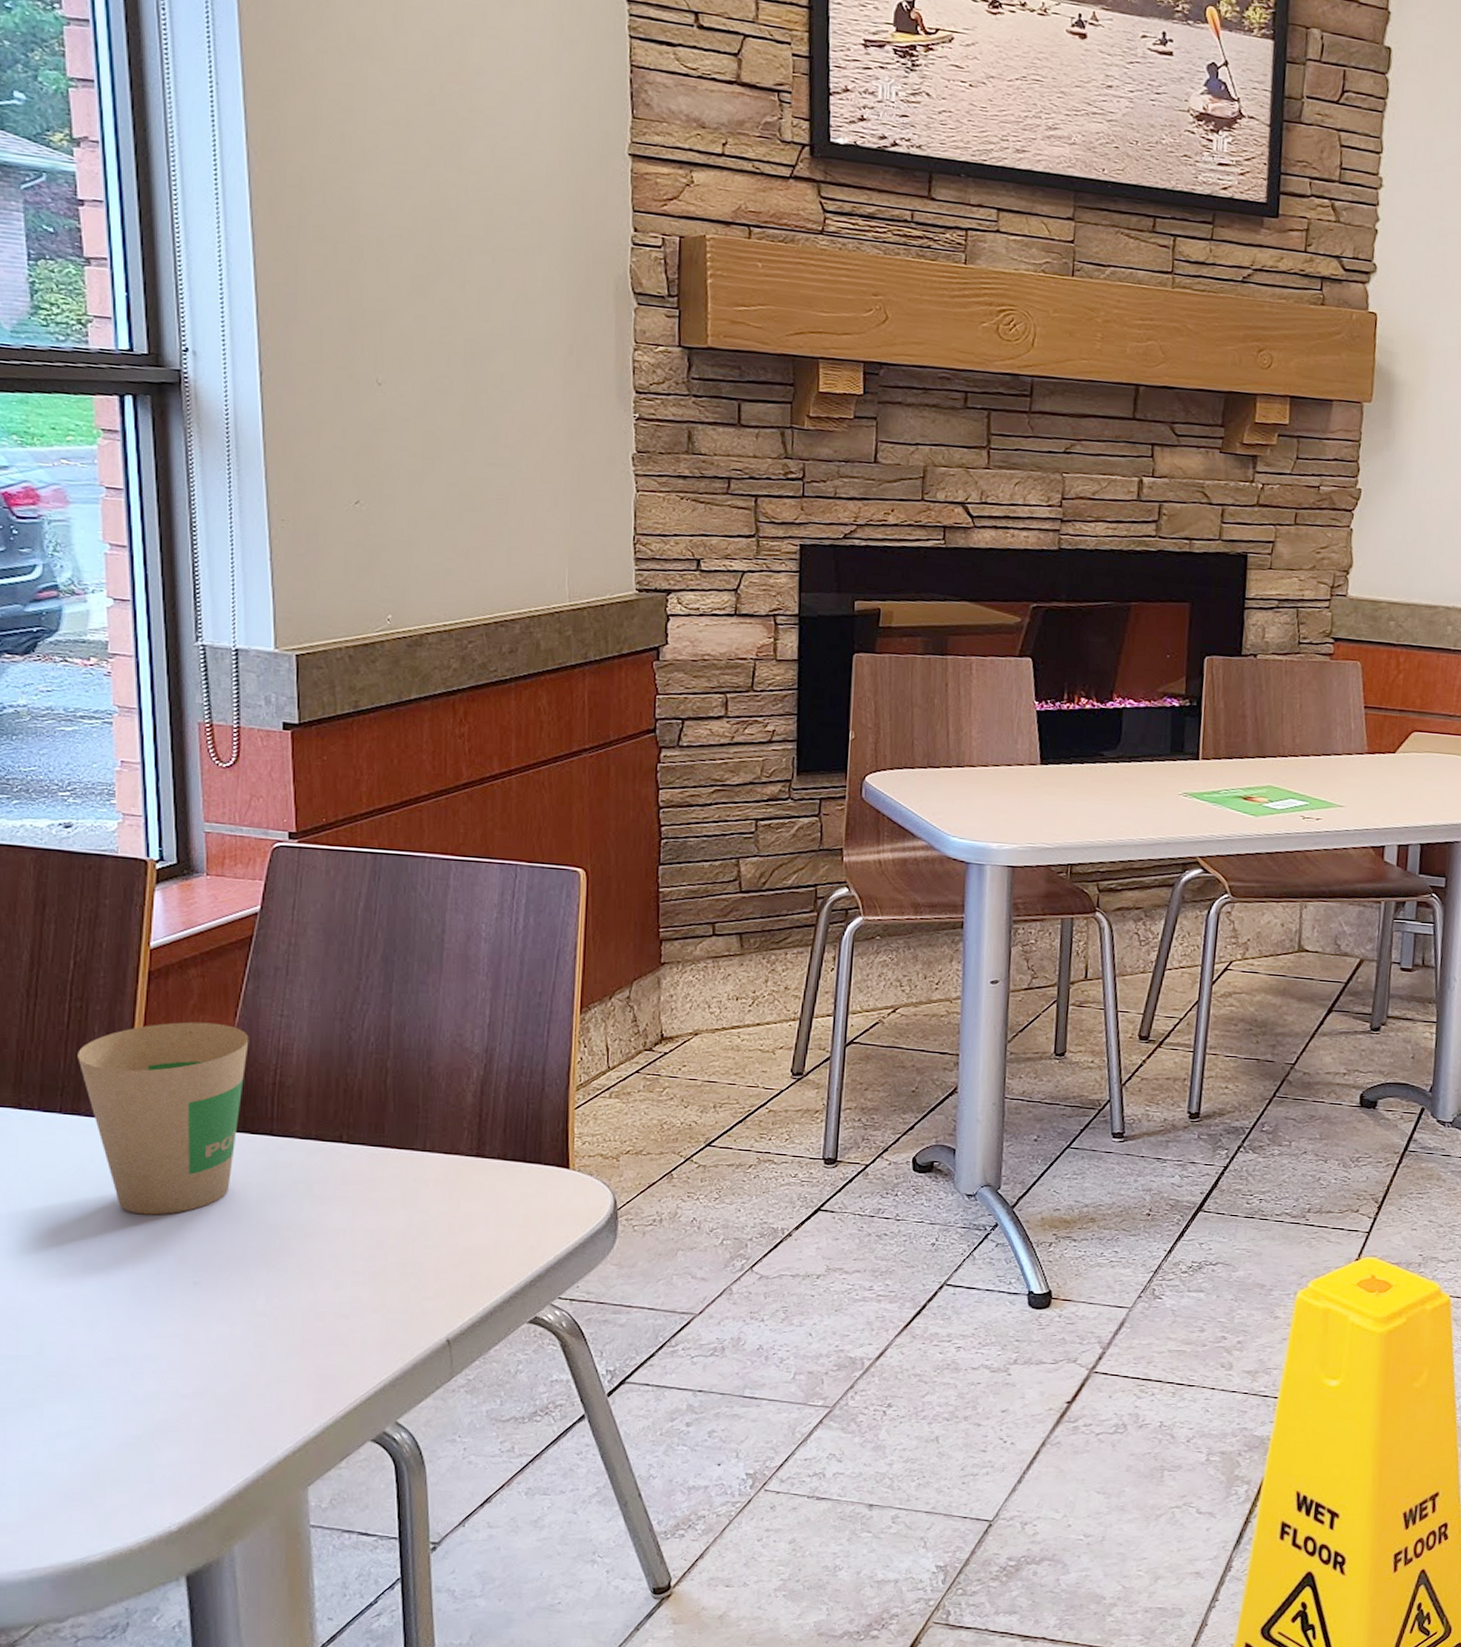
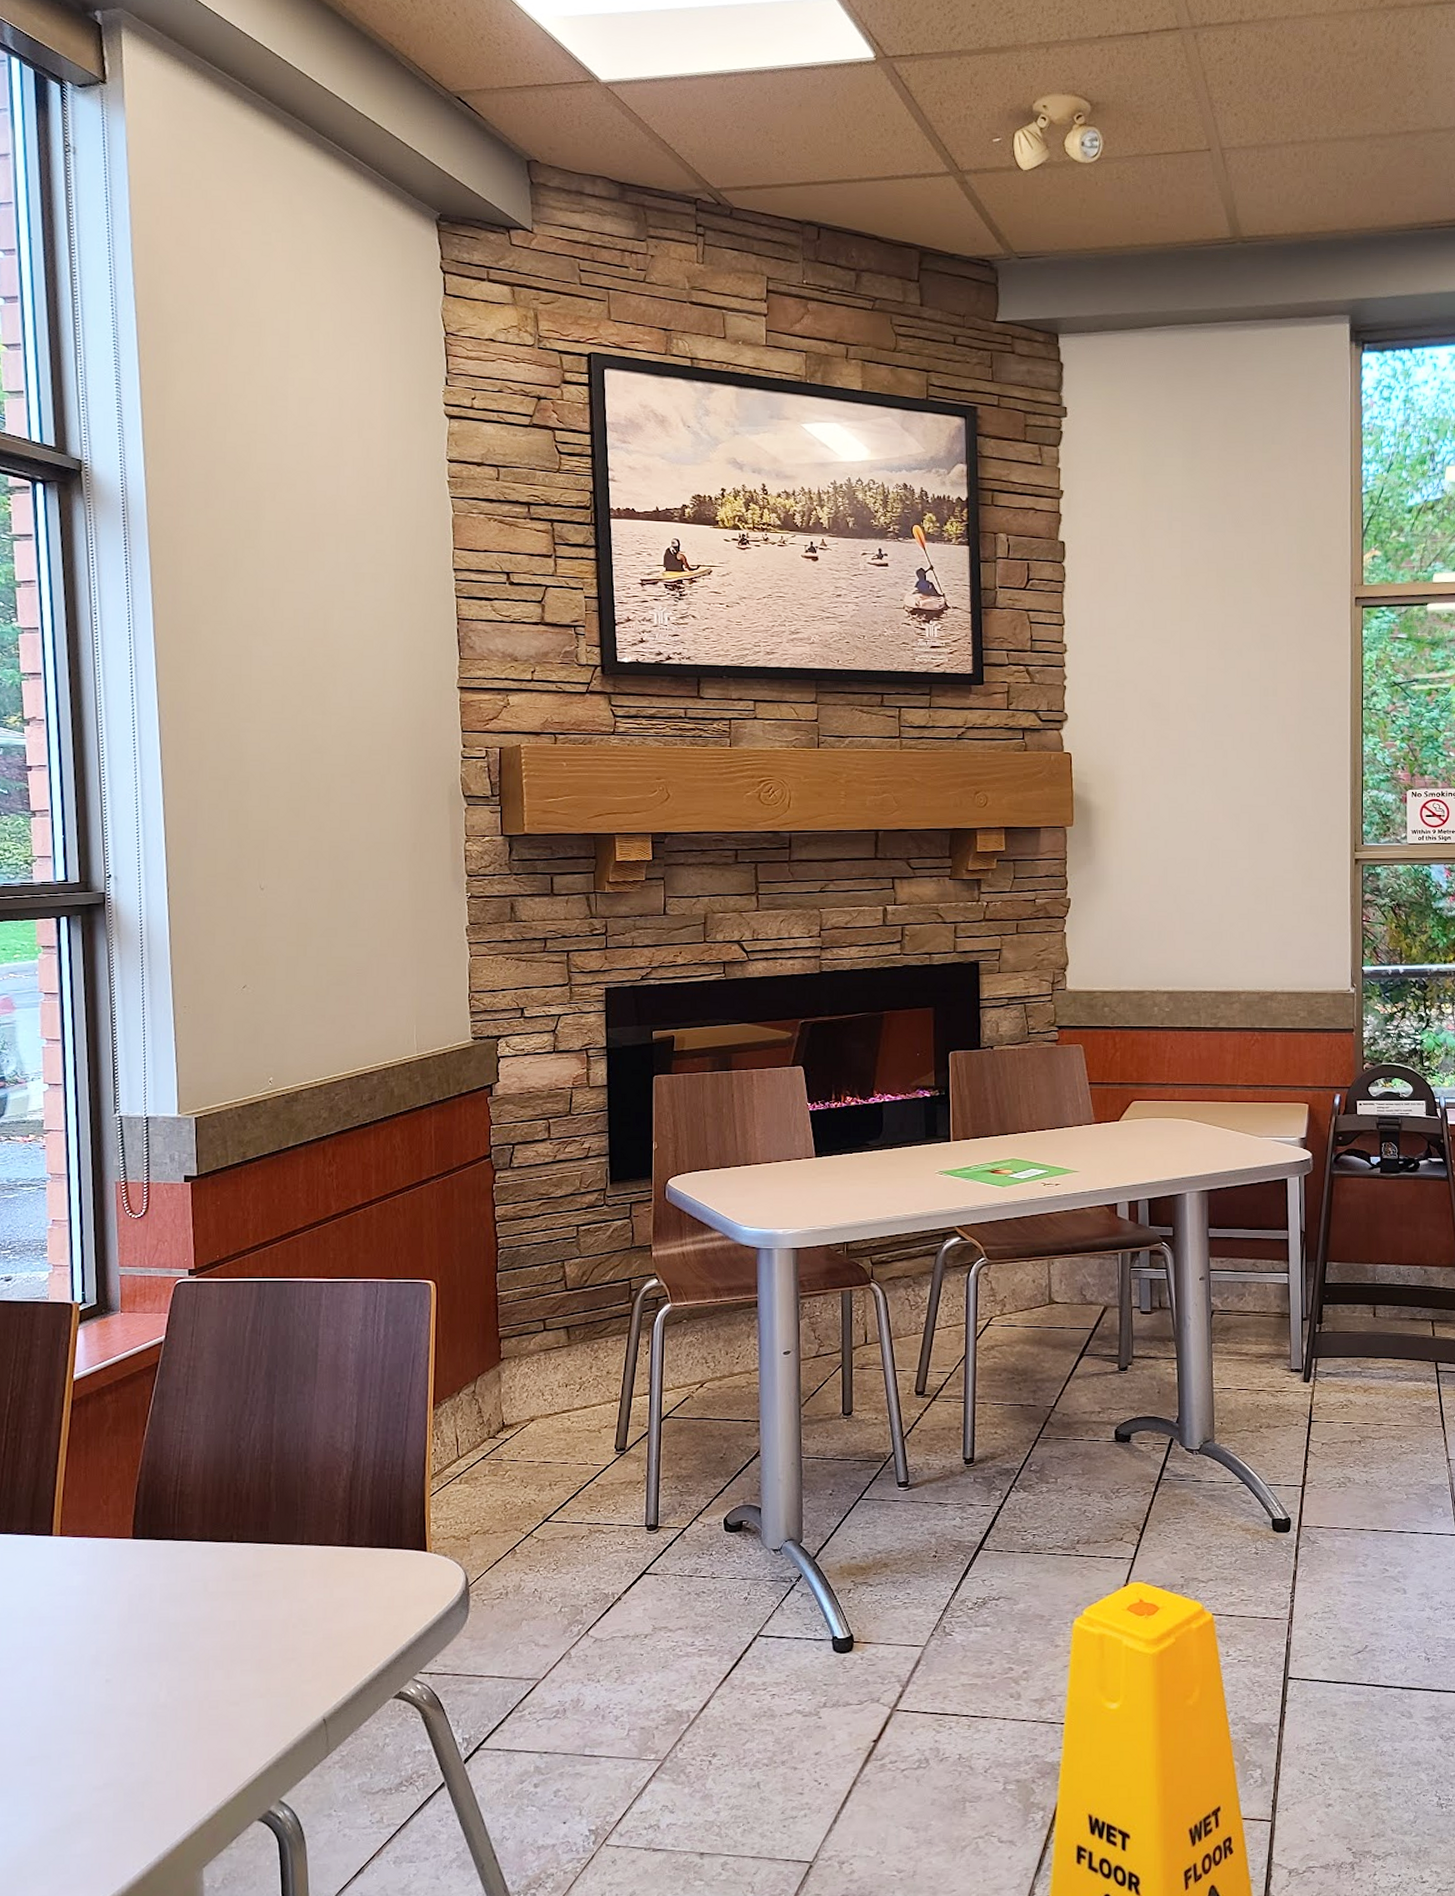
paper cup: present [78,1021,249,1215] -> none [12,1442,155,1621]

